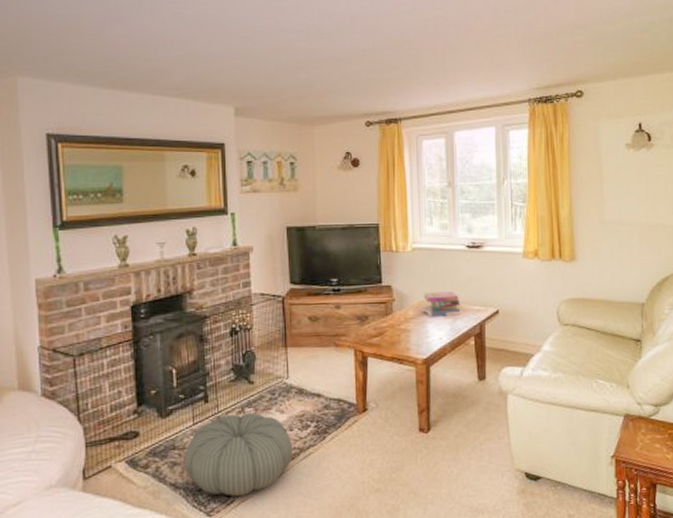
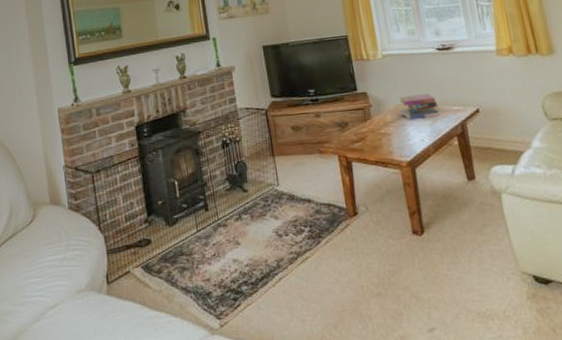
pouf: present [185,412,293,496] -> none [192,219,291,300]

